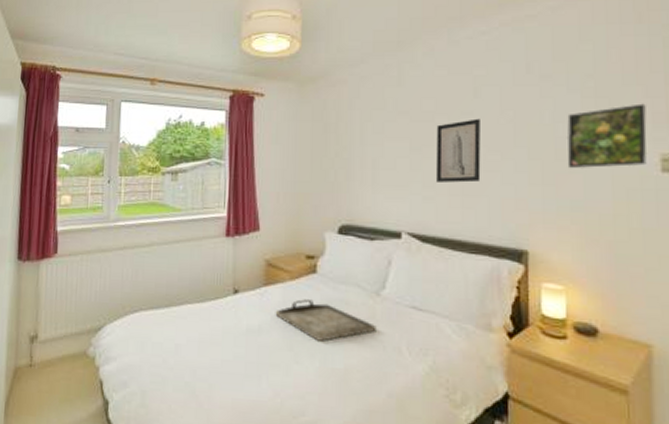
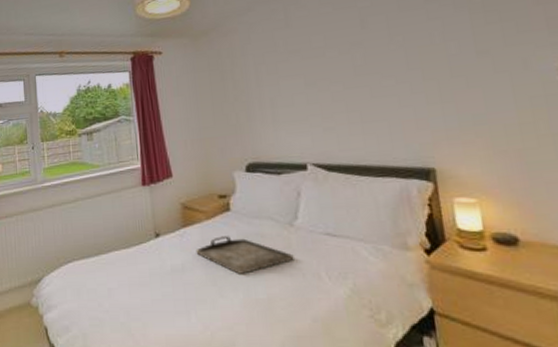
wall art: present [436,118,481,183] -> none [328,47,378,113]
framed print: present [567,103,647,169] -> none [458,11,547,84]

